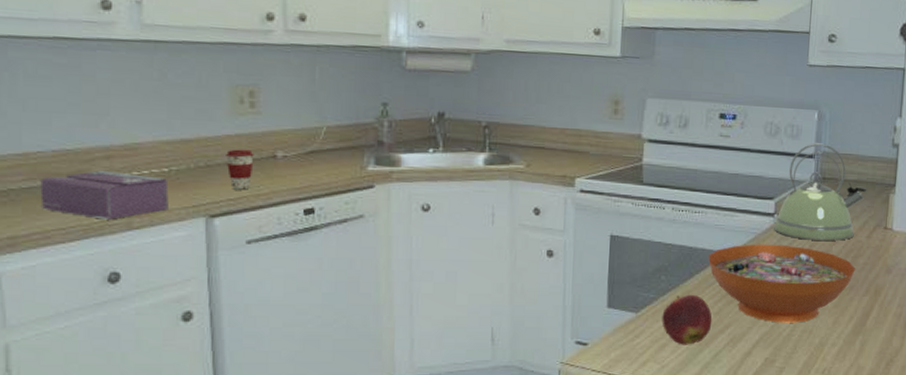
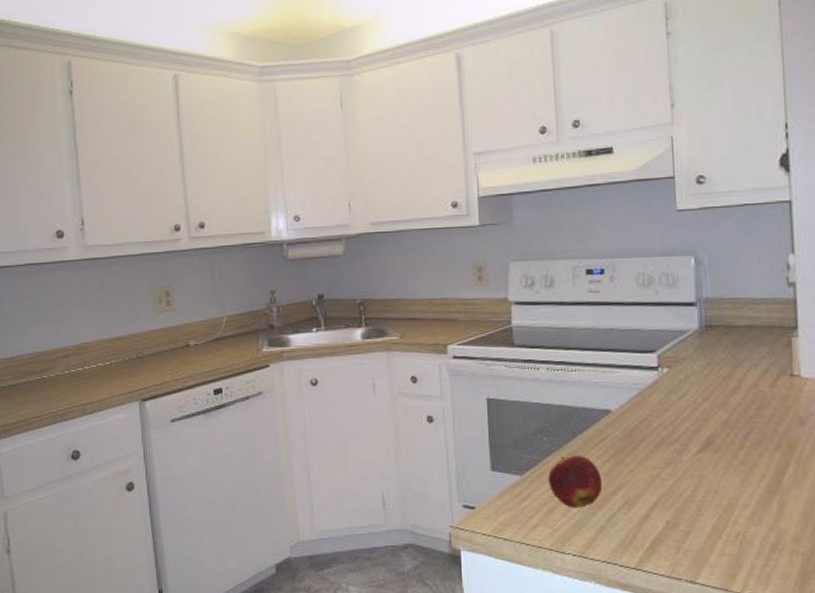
tissue box: present [40,170,169,220] -> none [22,366,111,407]
coffee cup: present [226,149,254,190] -> none [151,341,172,376]
decorative bowl: present [708,244,855,323] -> none [591,399,761,483]
kettle: present [774,143,867,241] -> none [659,289,763,393]

